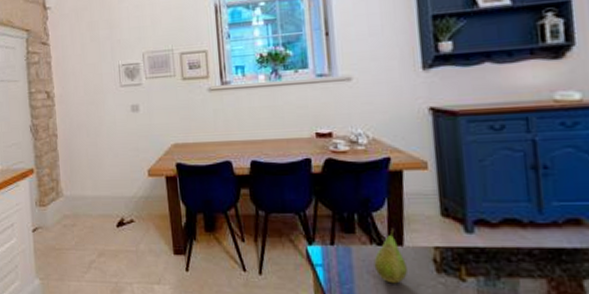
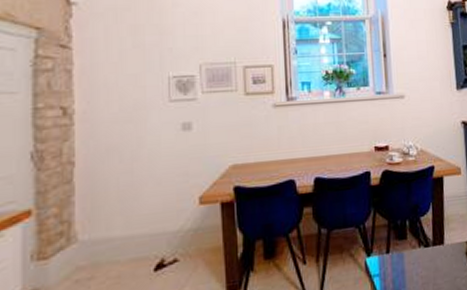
fruit: present [373,227,409,284] -> none [421,229,448,281]

